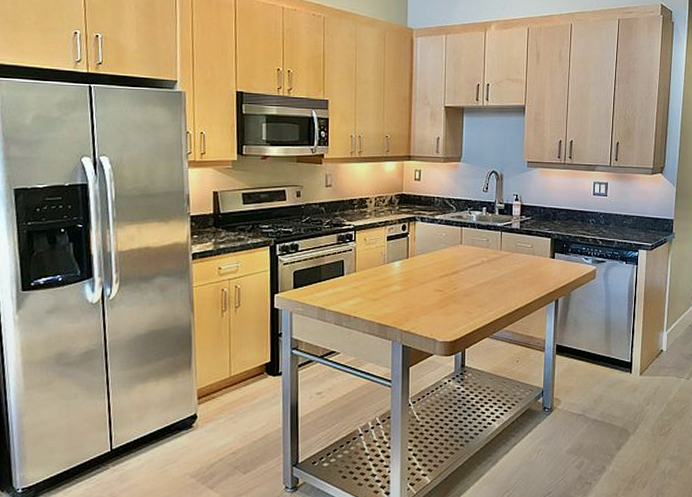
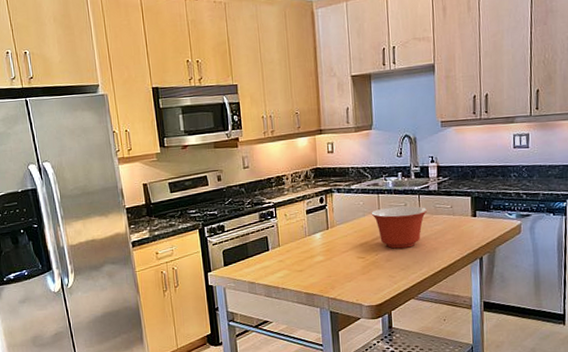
mixing bowl: none [453,241,509,284] -> present [371,206,428,249]

